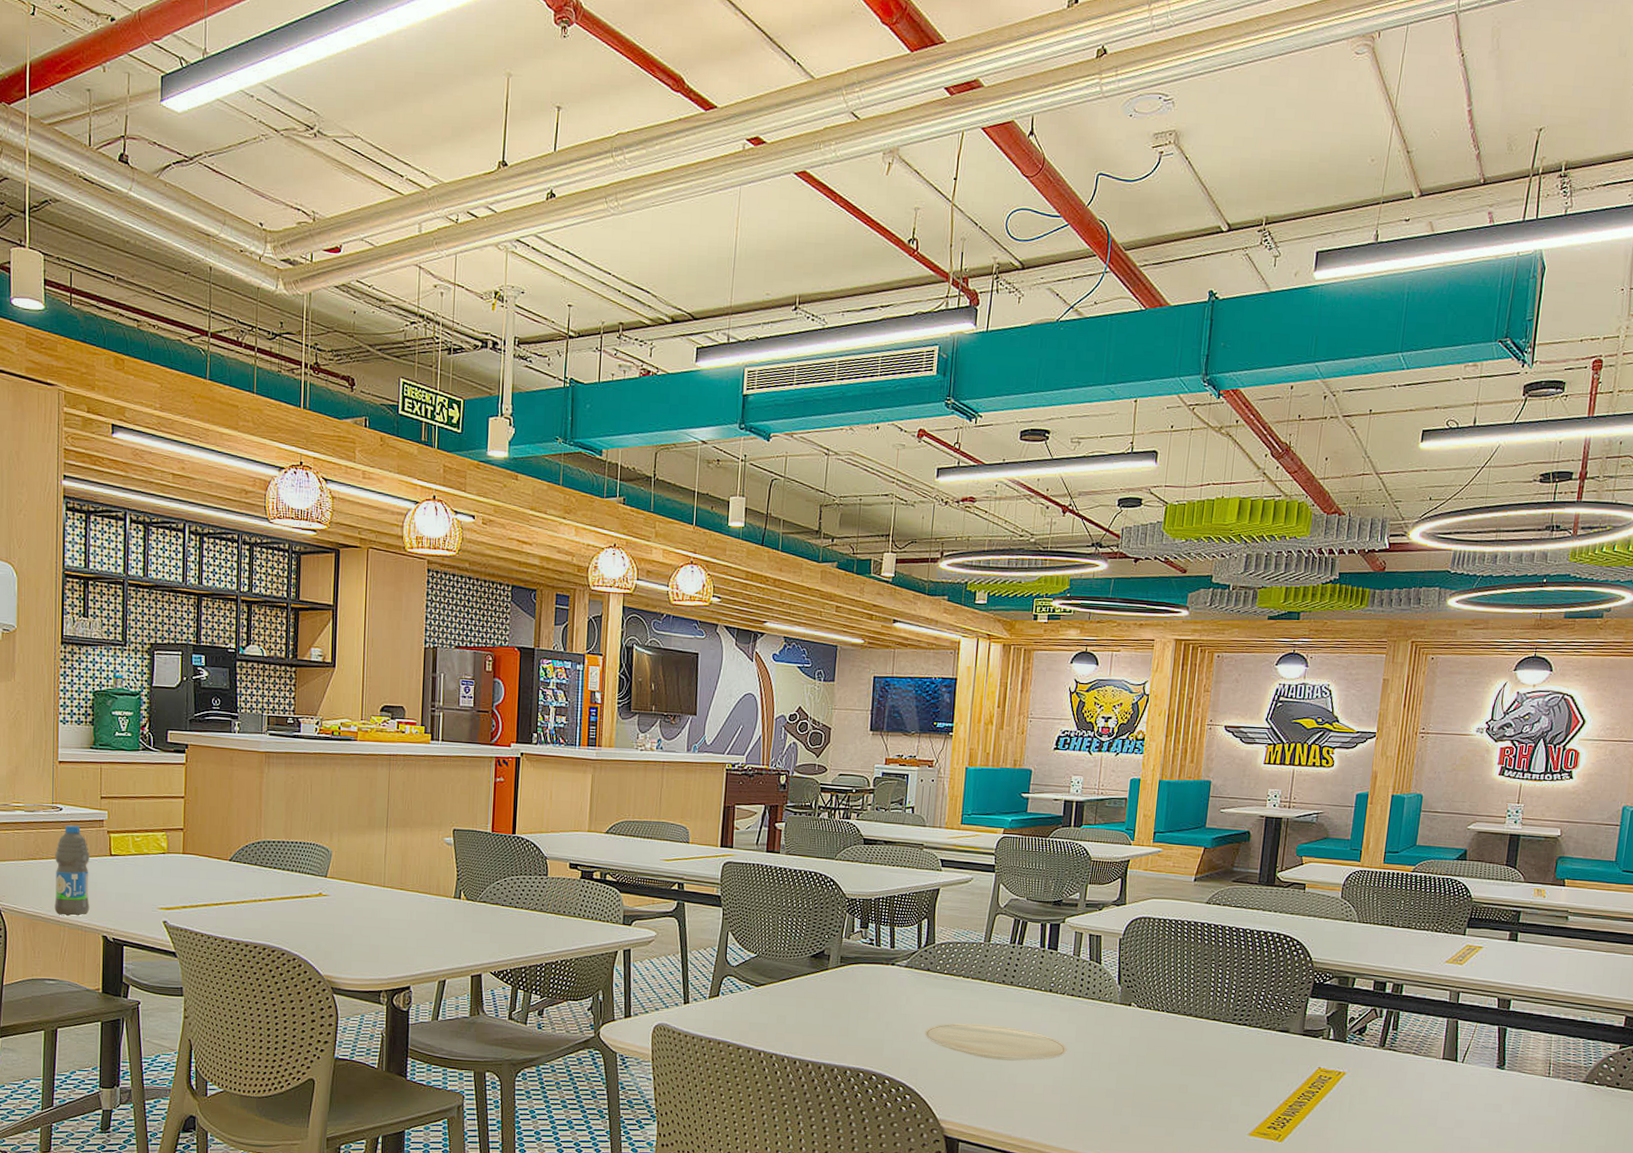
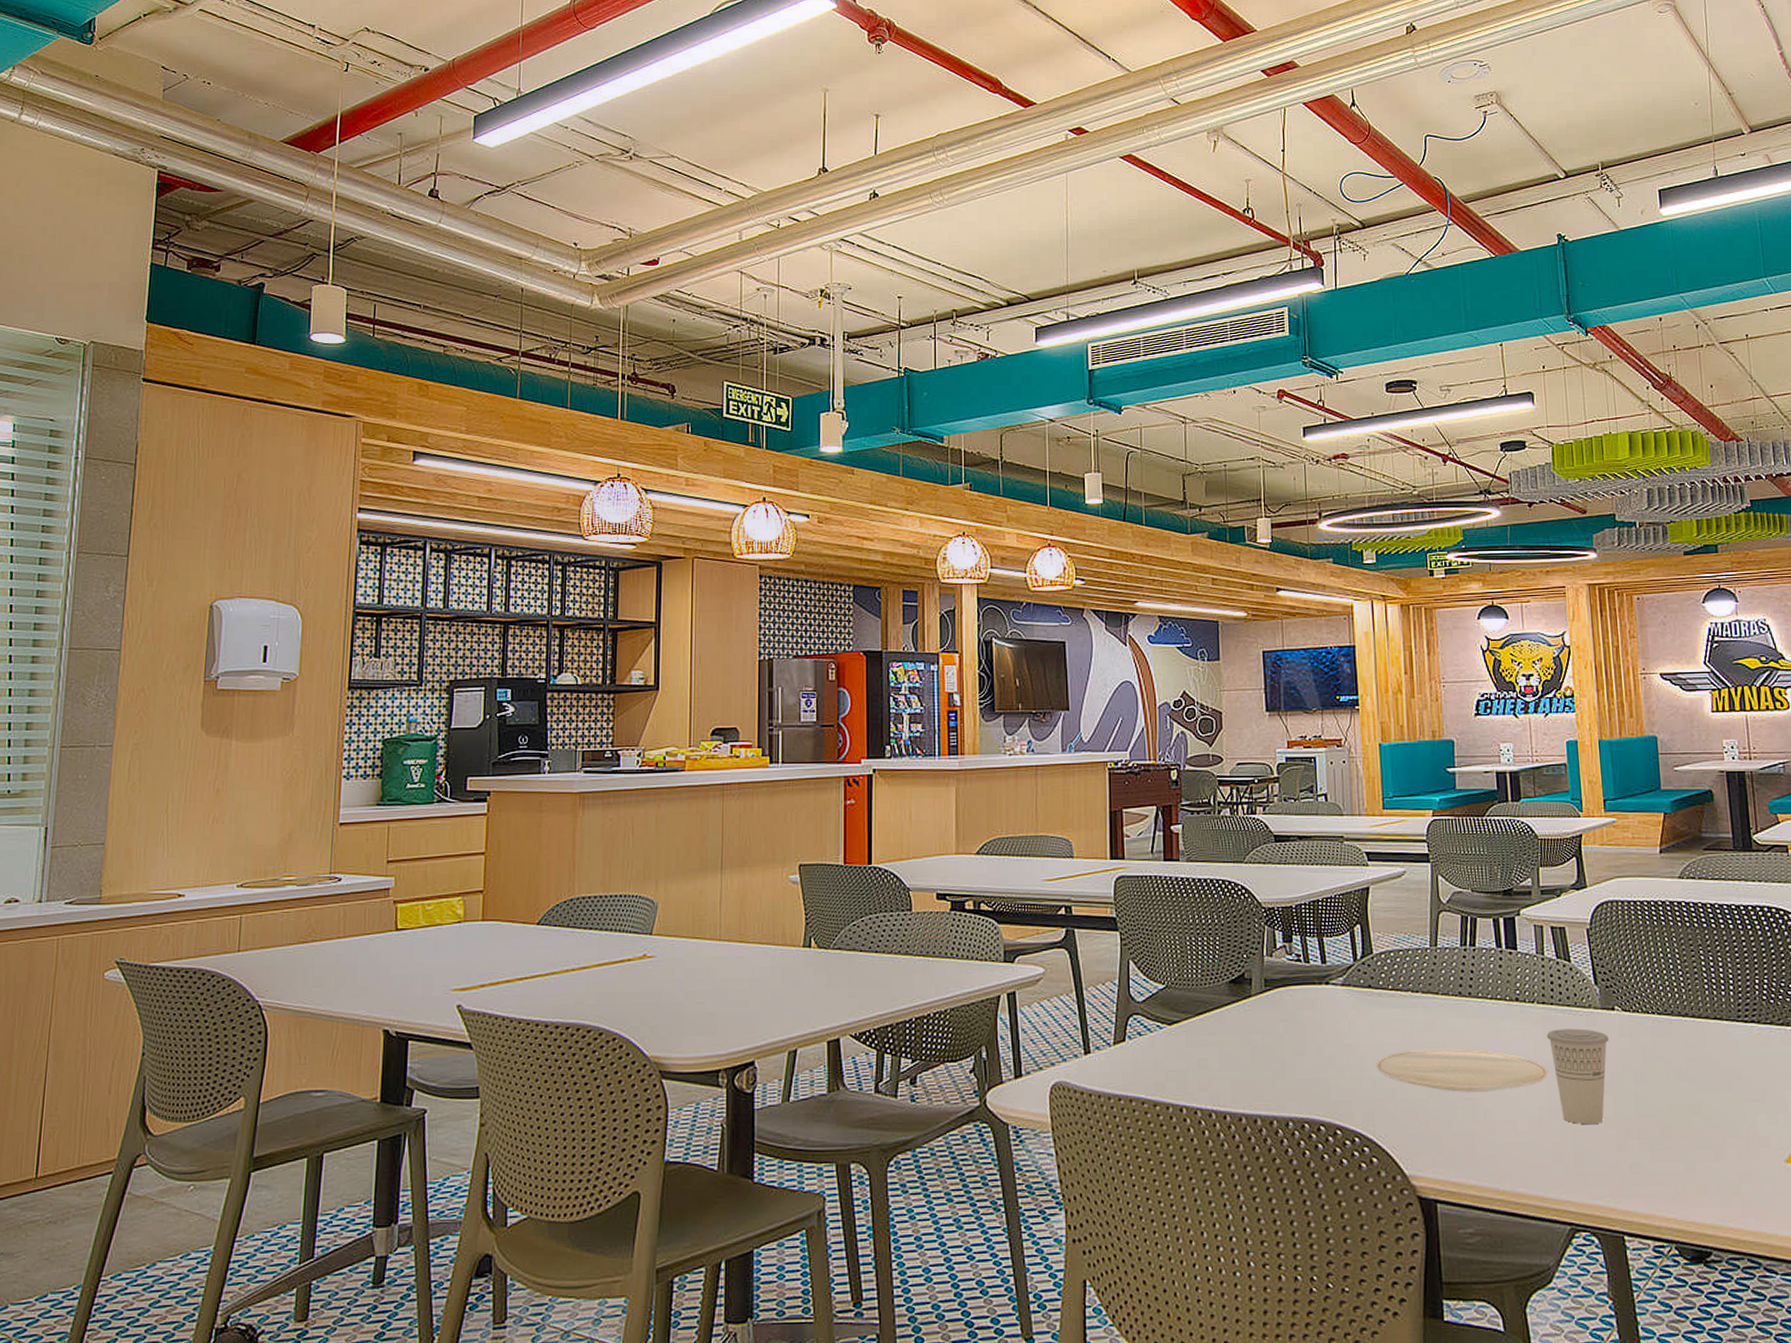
water bottle: present [54,825,90,917] -> none [326,898,372,1010]
cup: none [1070,1017,1122,1094] -> present [1546,1028,1609,1125]

